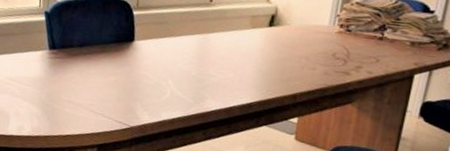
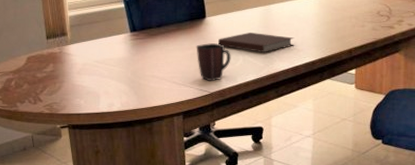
mug: none [119,70,158,114] -> present [196,43,231,81]
notebook: none [145,62,233,88] -> present [218,32,295,52]

